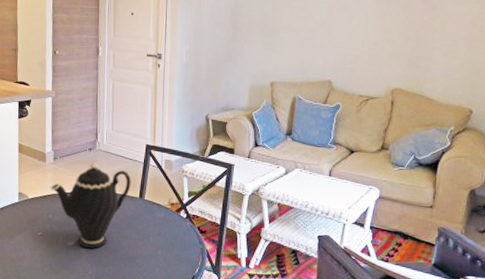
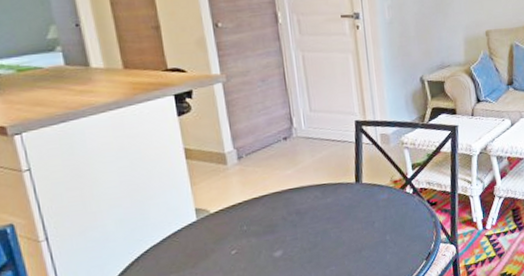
teapot: present [49,162,131,248] -> none [237,152,344,254]

